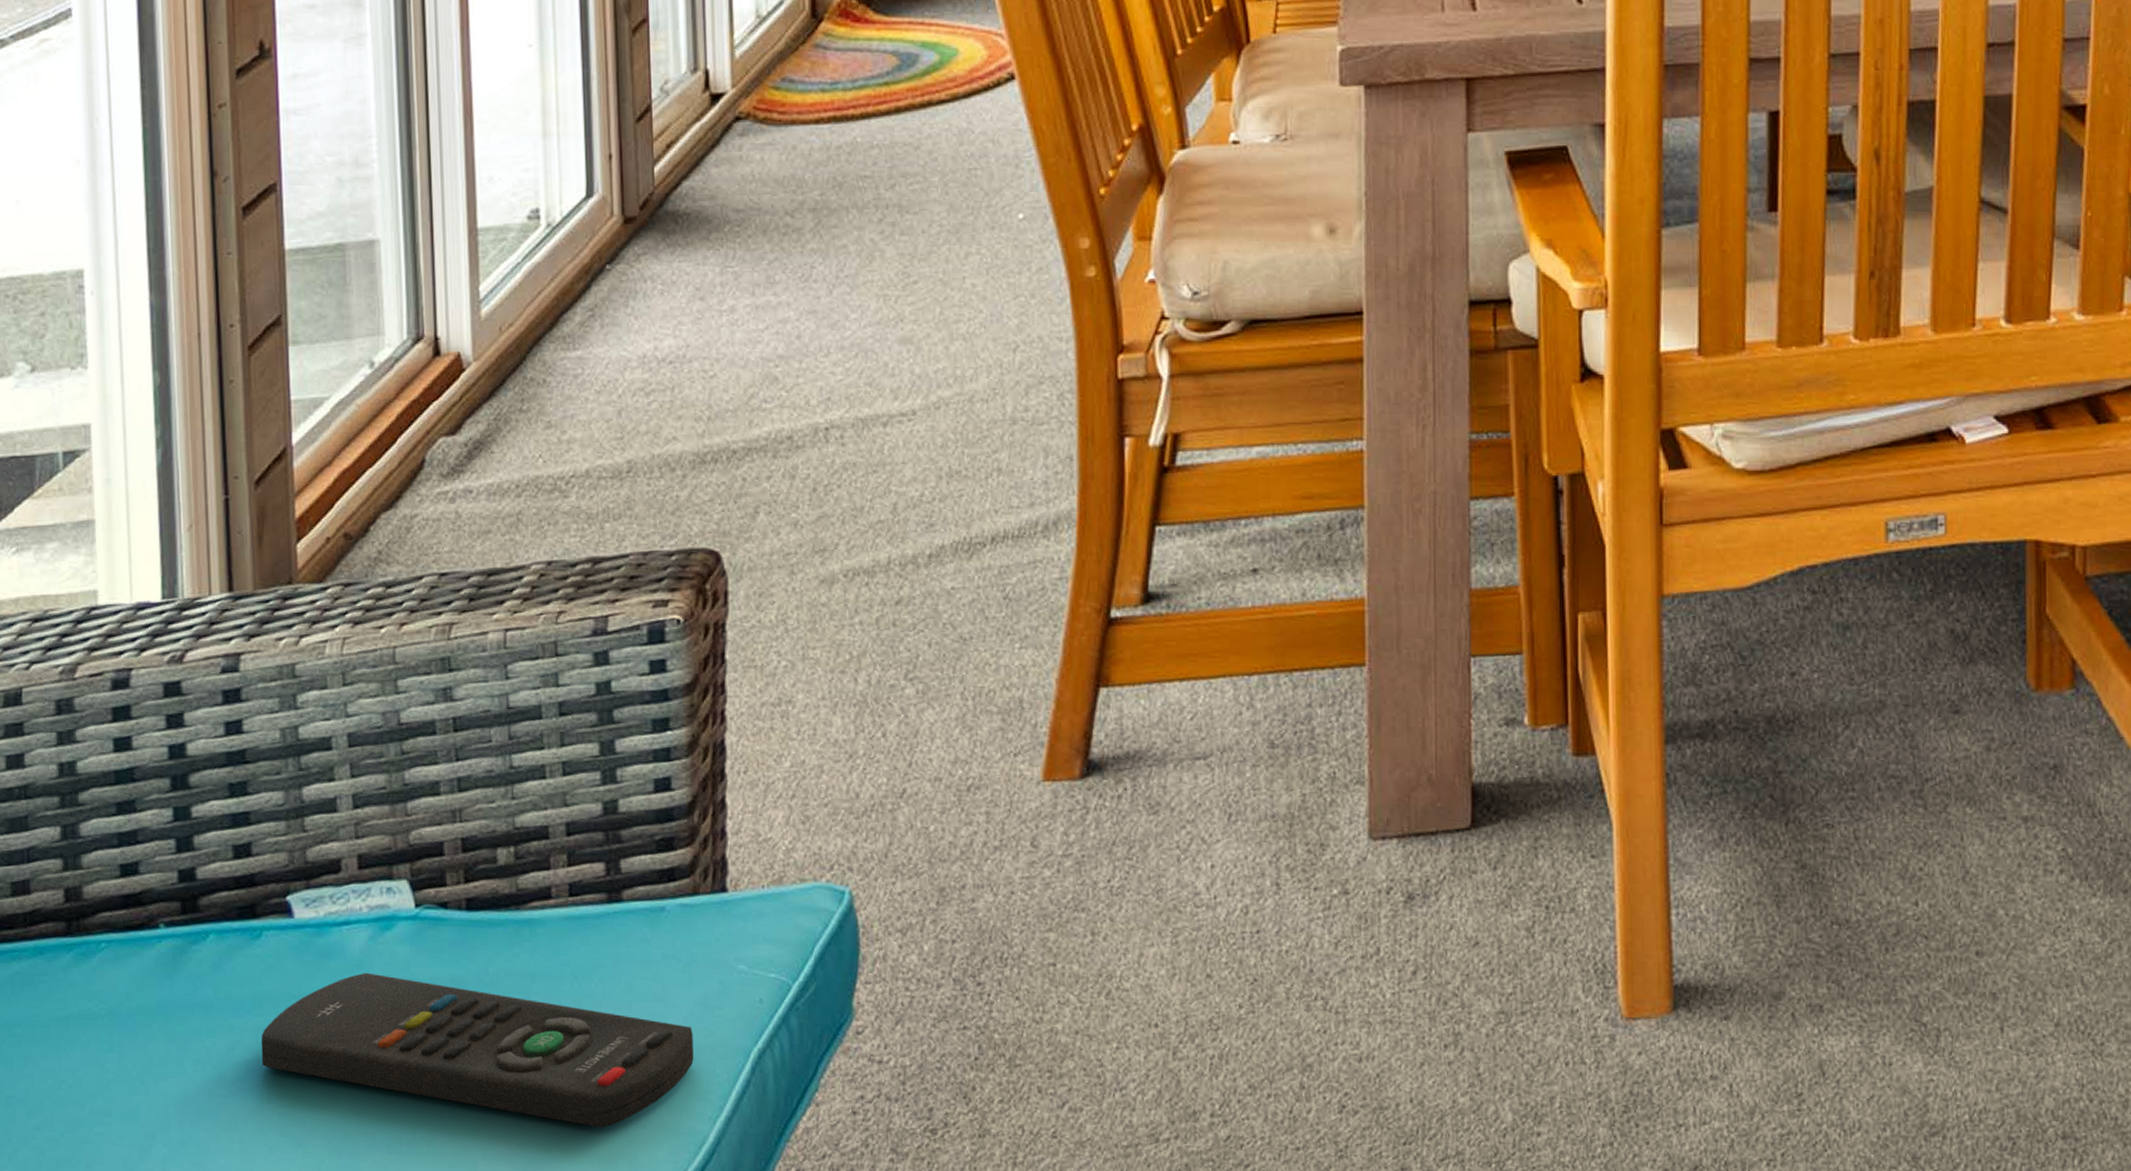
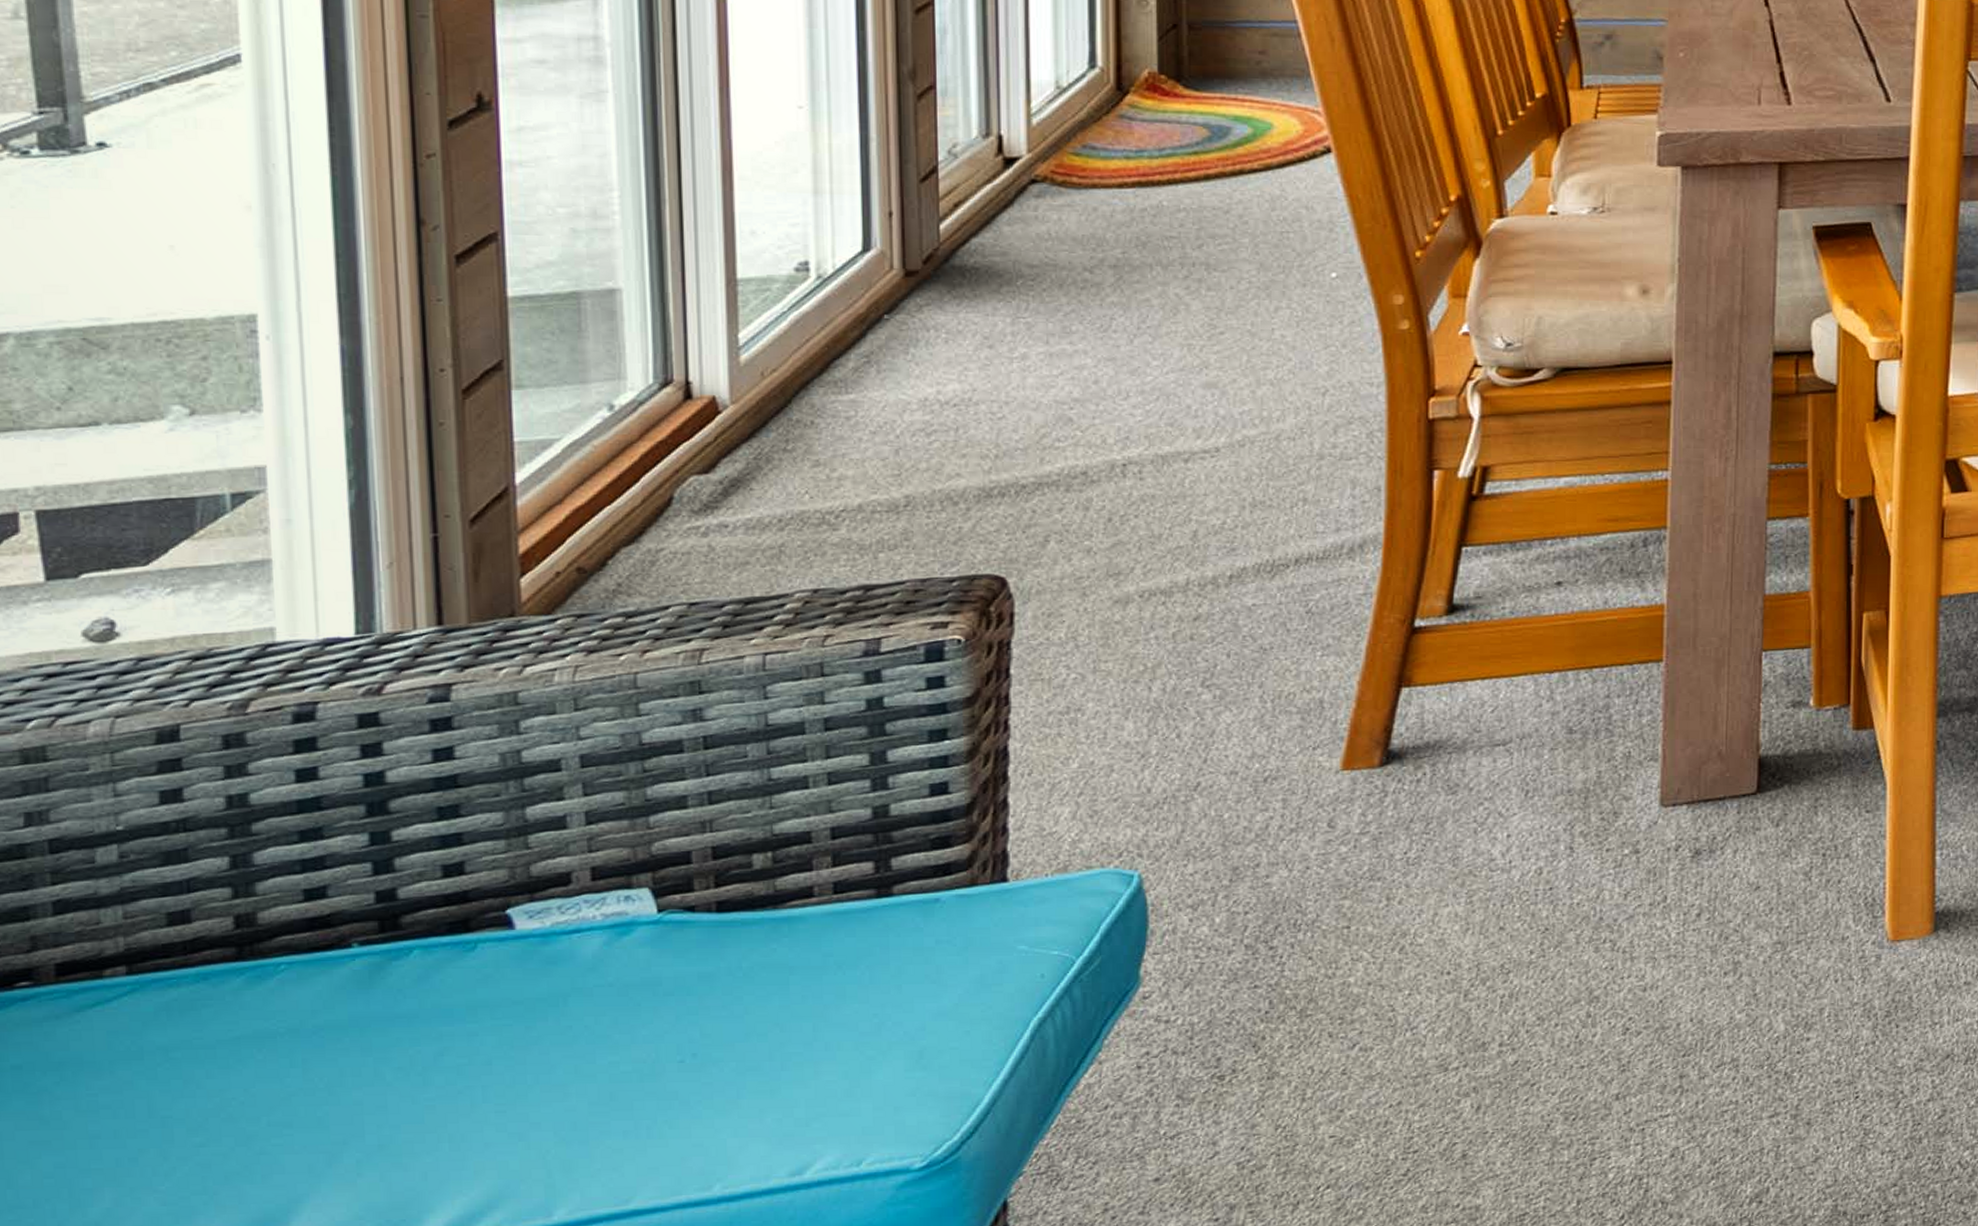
remote control: present [261,972,694,1128] -> none [475,975,969,1099]

